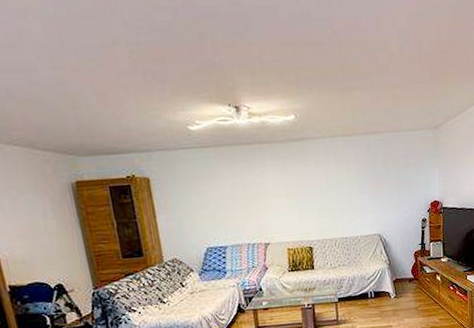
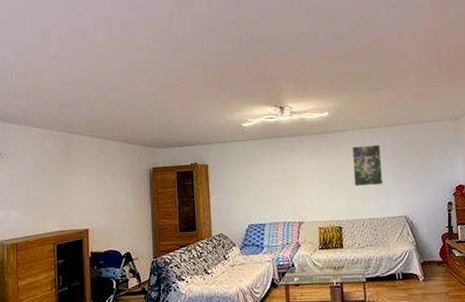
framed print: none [322,155,357,204] -> present [351,144,384,187]

